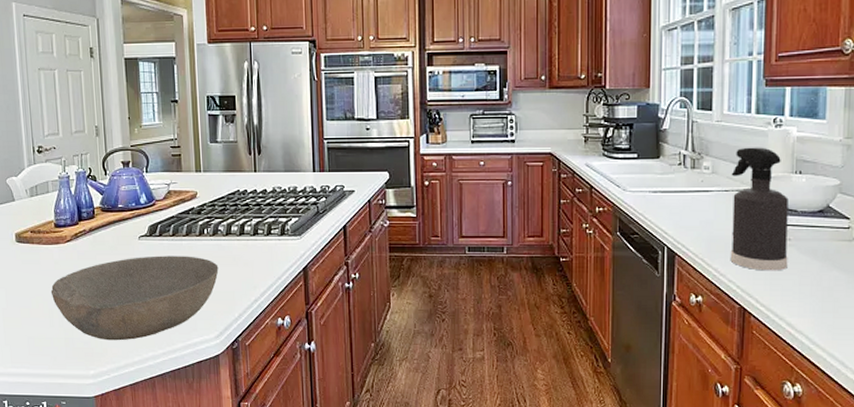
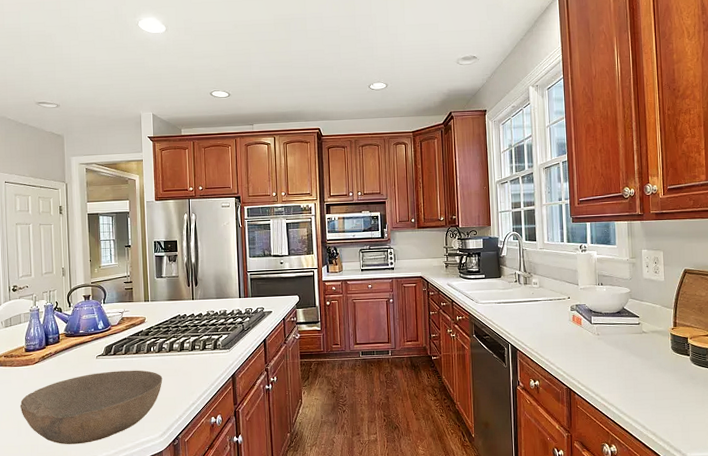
spray bottle: present [730,147,789,271] -> none [553,266,599,359]

